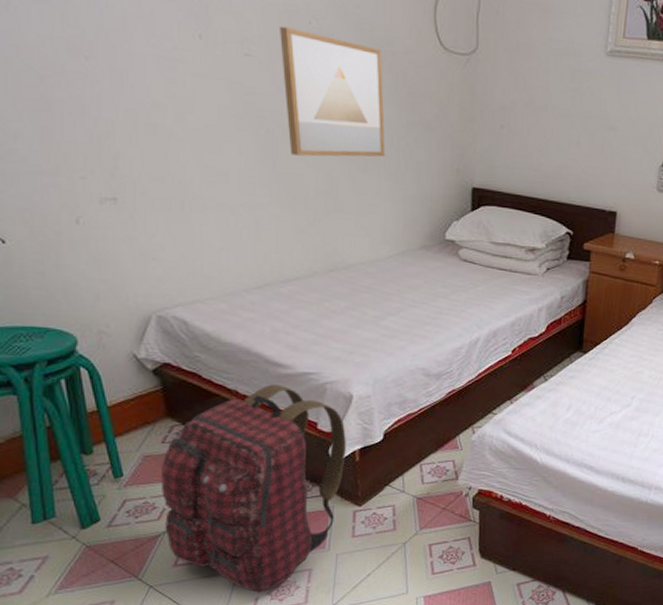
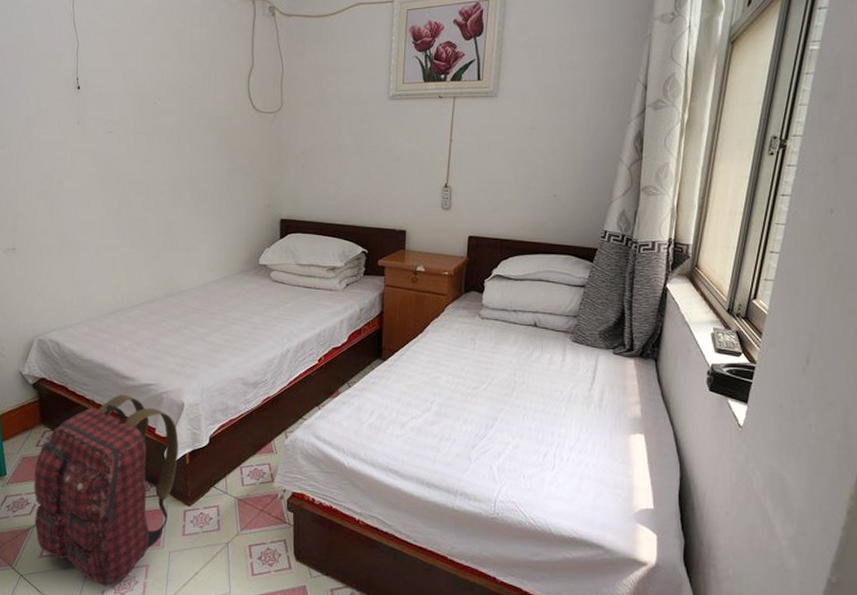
wall art: present [280,26,386,157] -> none [133,108,211,205]

